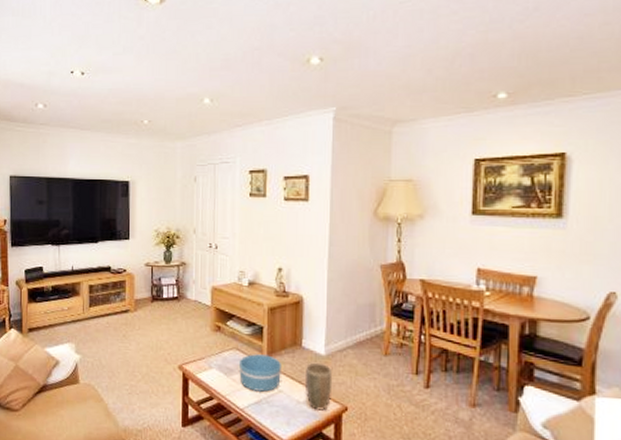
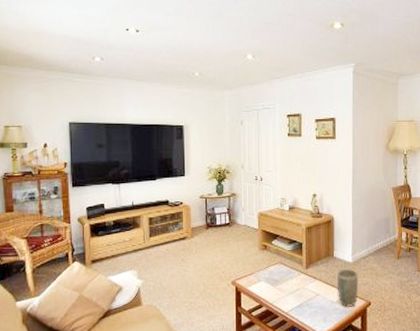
bowl: present [239,354,281,392] -> none [284,266,318,297]

